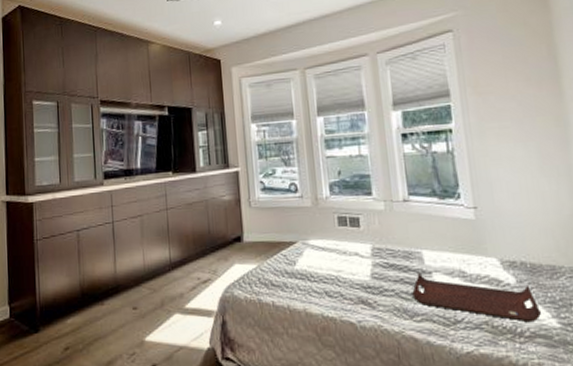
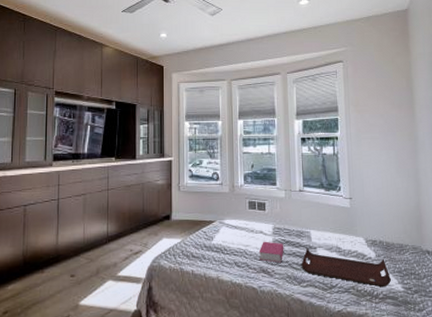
book: none [354,265,388,292] -> present [258,241,284,263]

